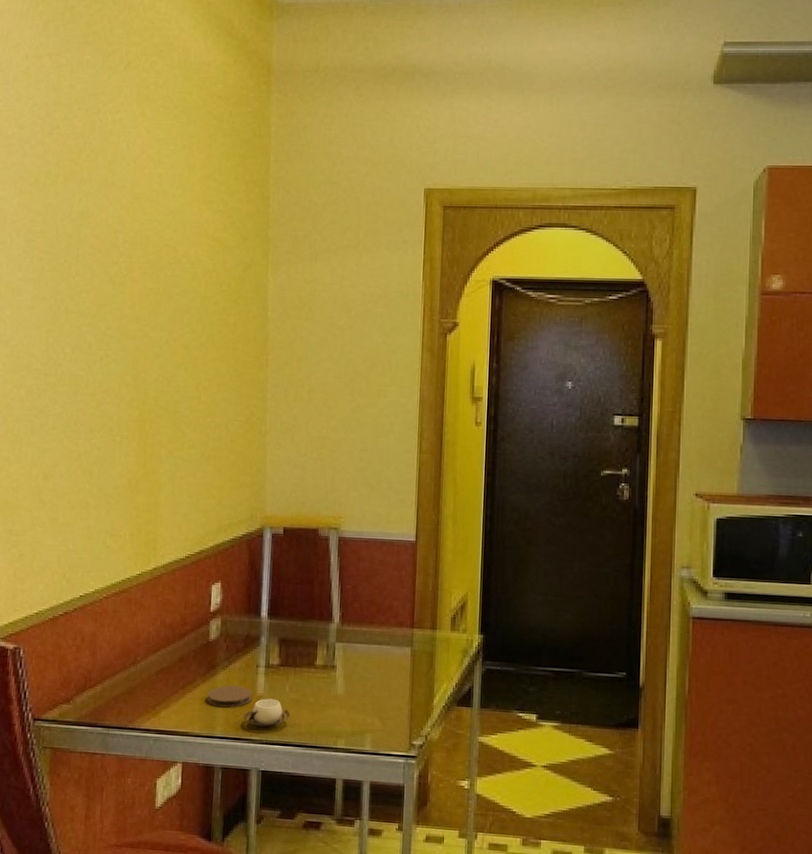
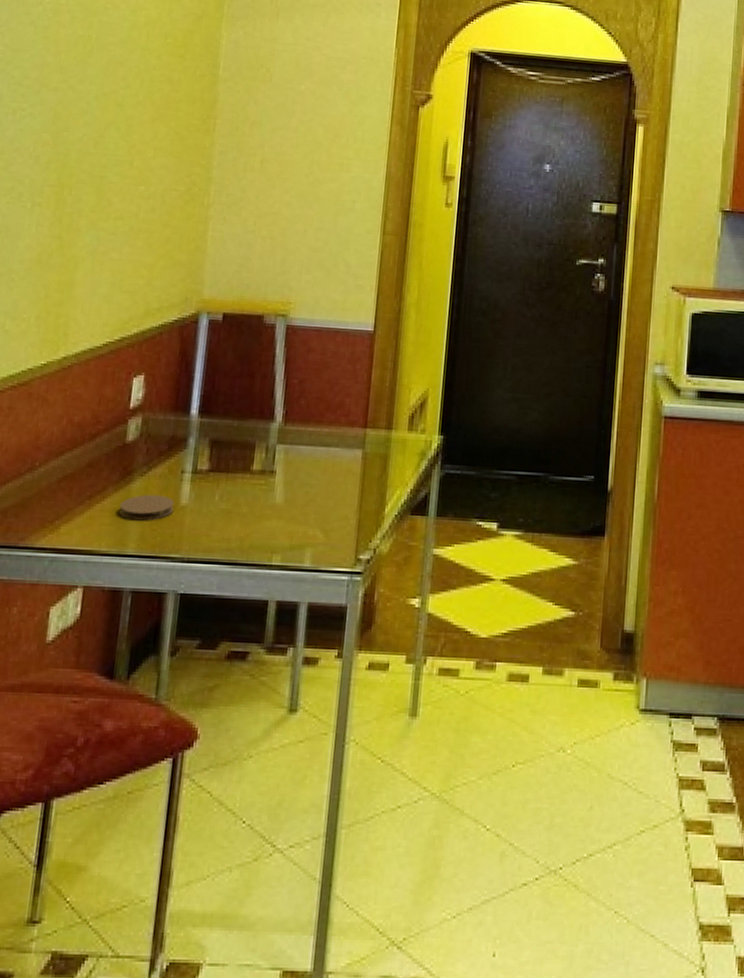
cup: present [243,698,291,727] -> none [162,509,219,542]

